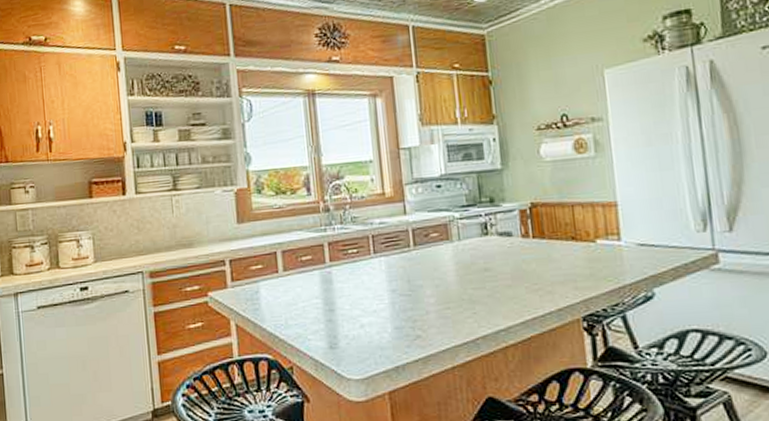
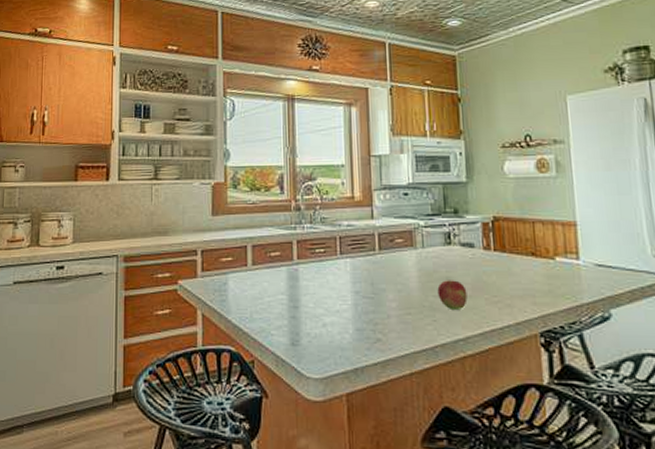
fruit: none [476,271,508,301] -> present [437,280,468,309]

